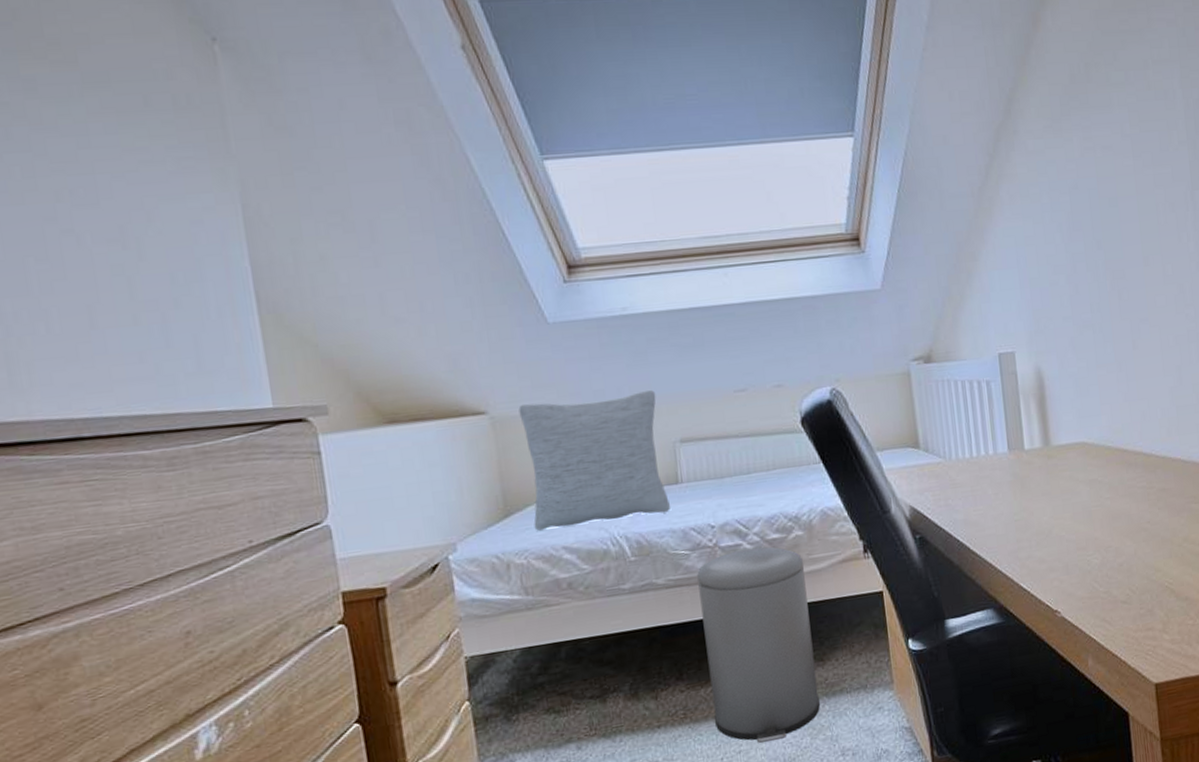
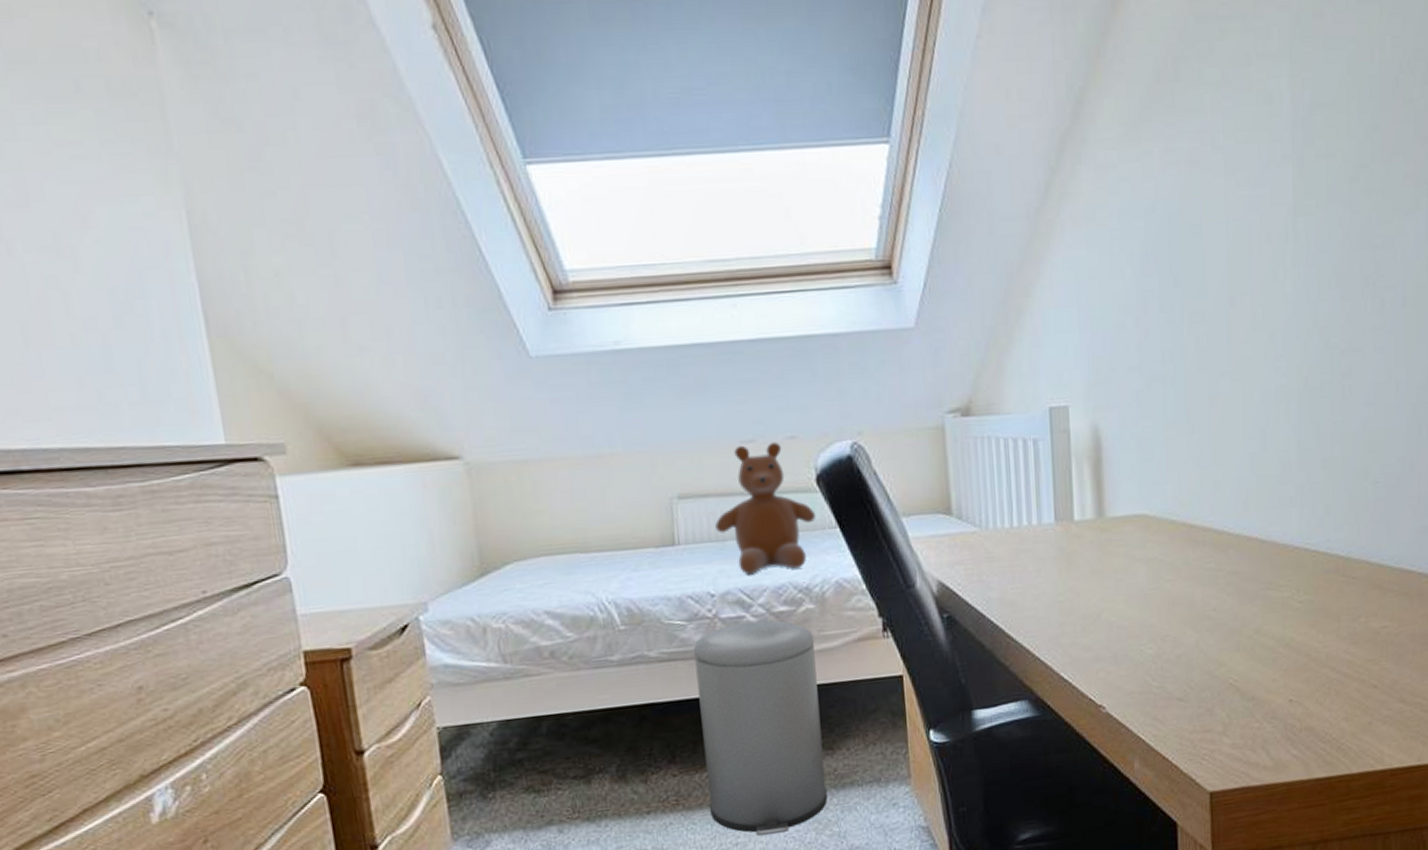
pillow: present [518,390,670,531] -> none [496,438,665,592]
teddy bear: none [713,390,802,507] -> present [715,442,816,575]

